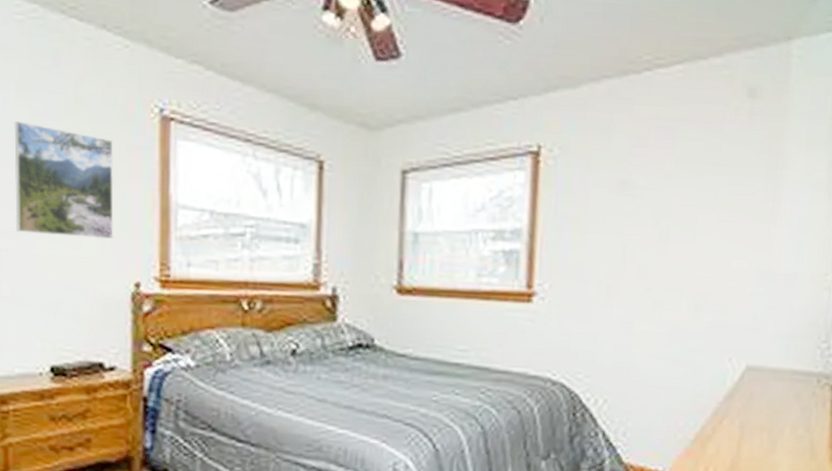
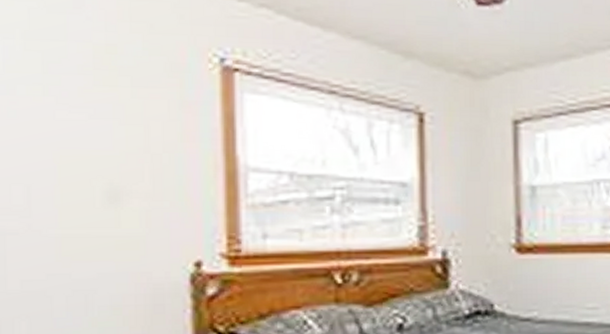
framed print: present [14,121,114,239] -> none [21,75,164,212]

